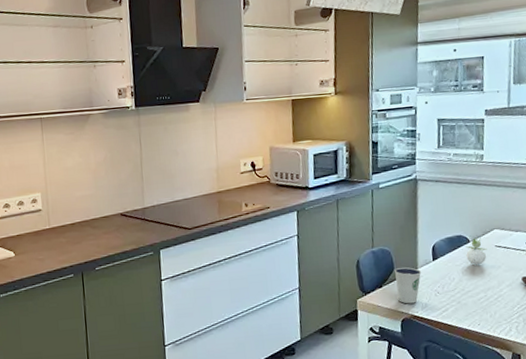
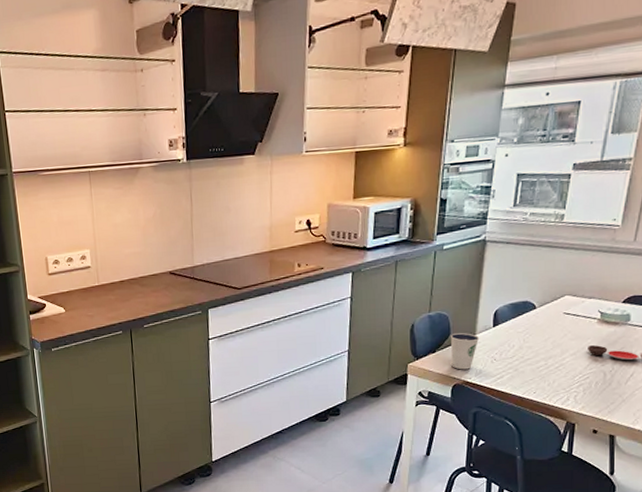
flower: present [465,236,487,265] -> none [530,302,555,333]

